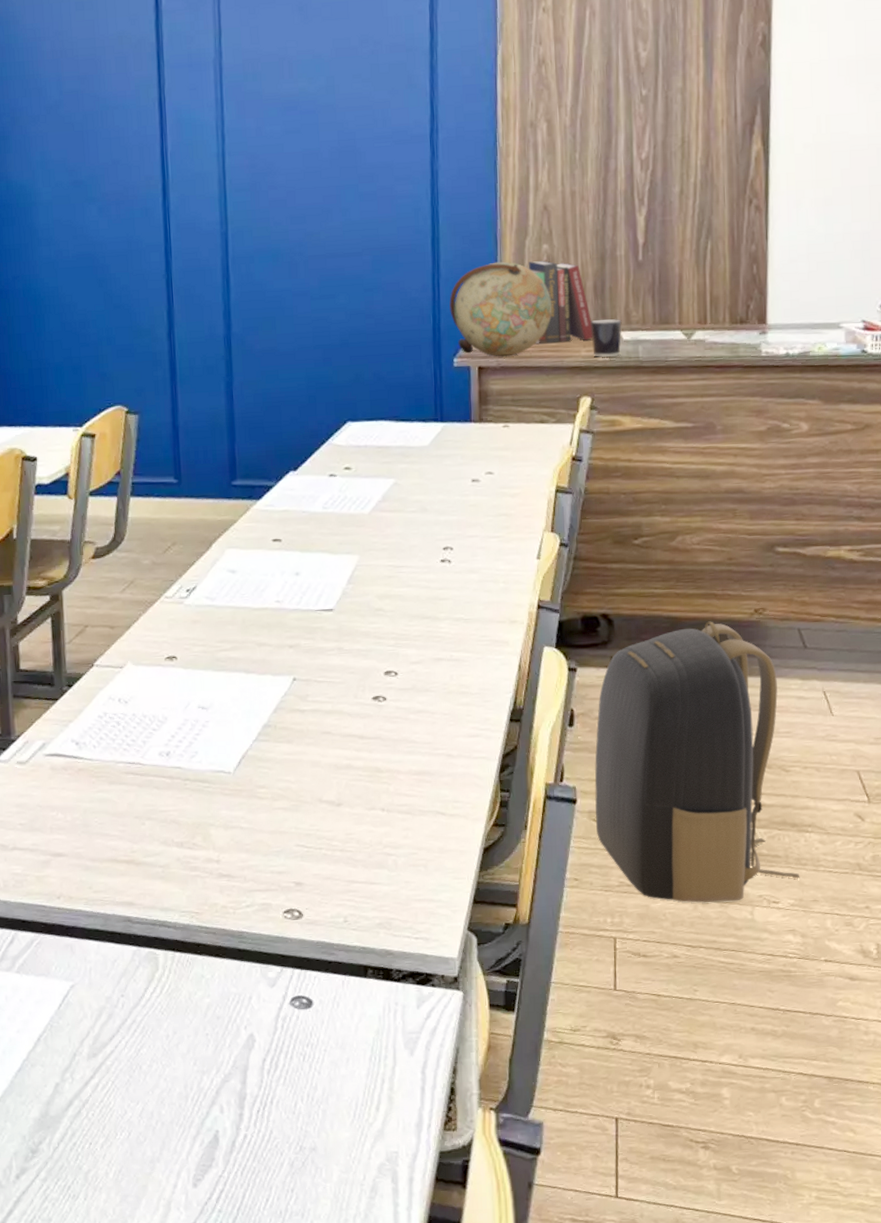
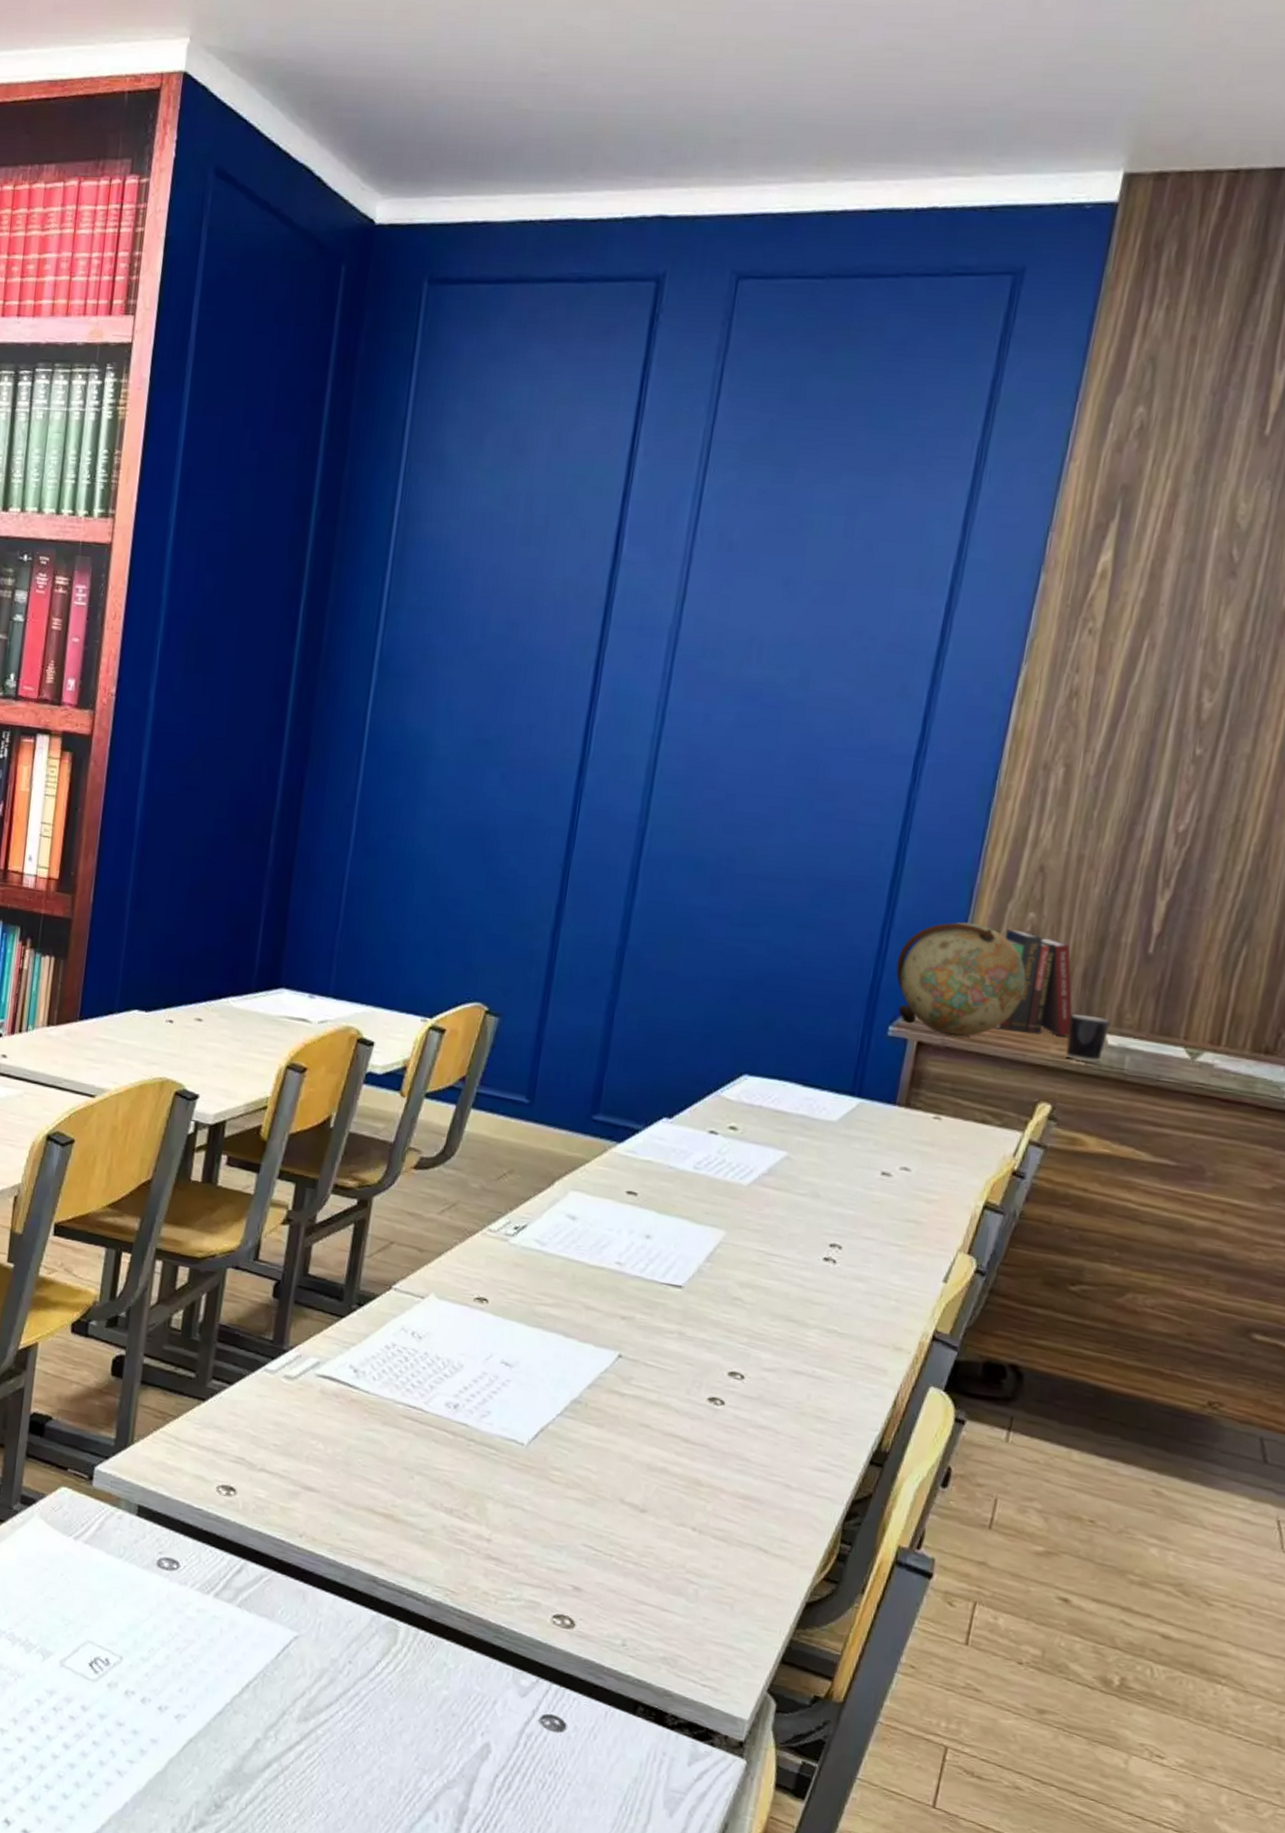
backpack: present [594,621,800,903] -> none [949,1402,1221,1743]

